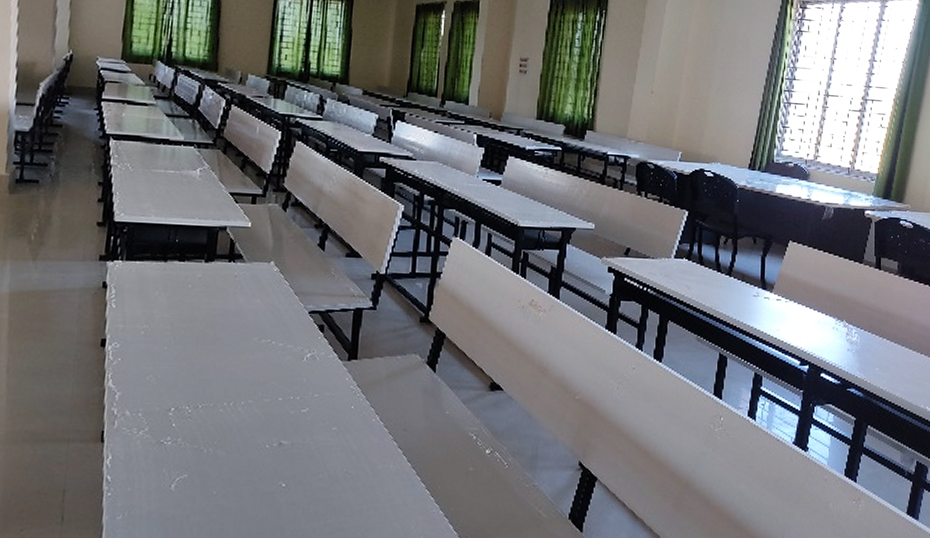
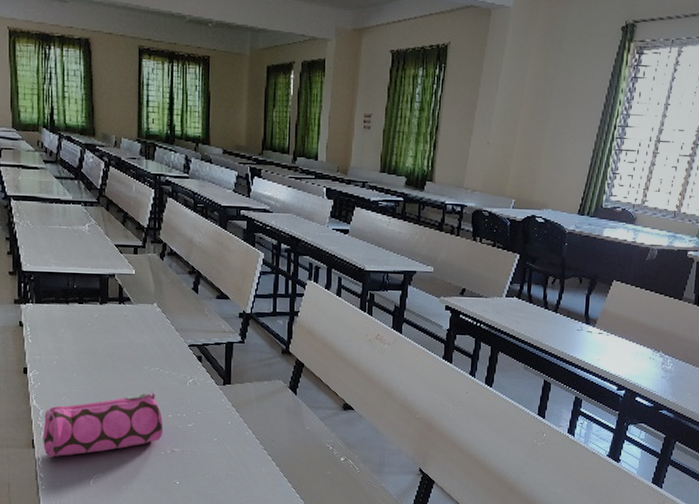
pencil case: none [115,366,271,454] -> present [43,390,164,457]

